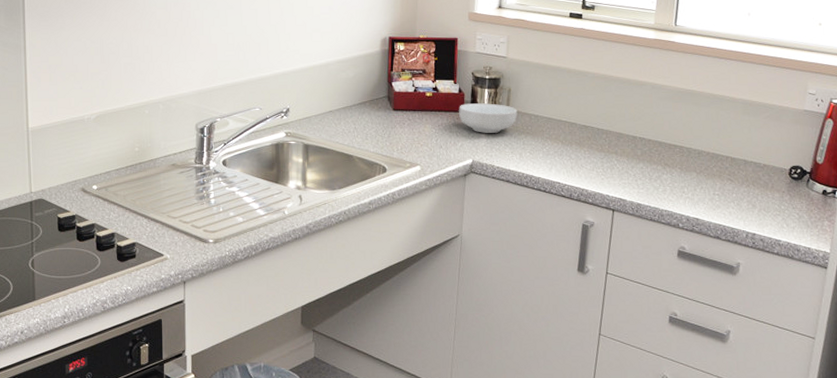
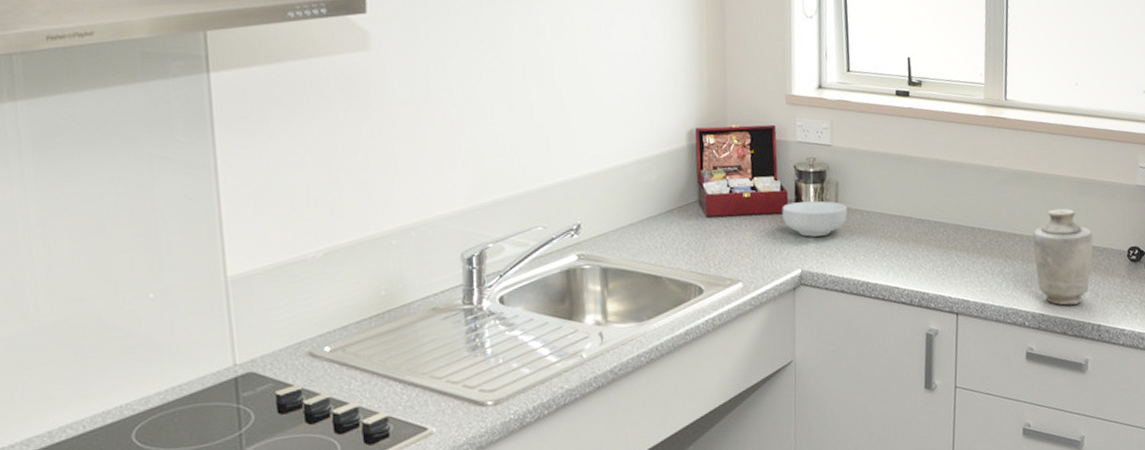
vase: none [692,126,754,213] -> present [1032,208,1093,305]

